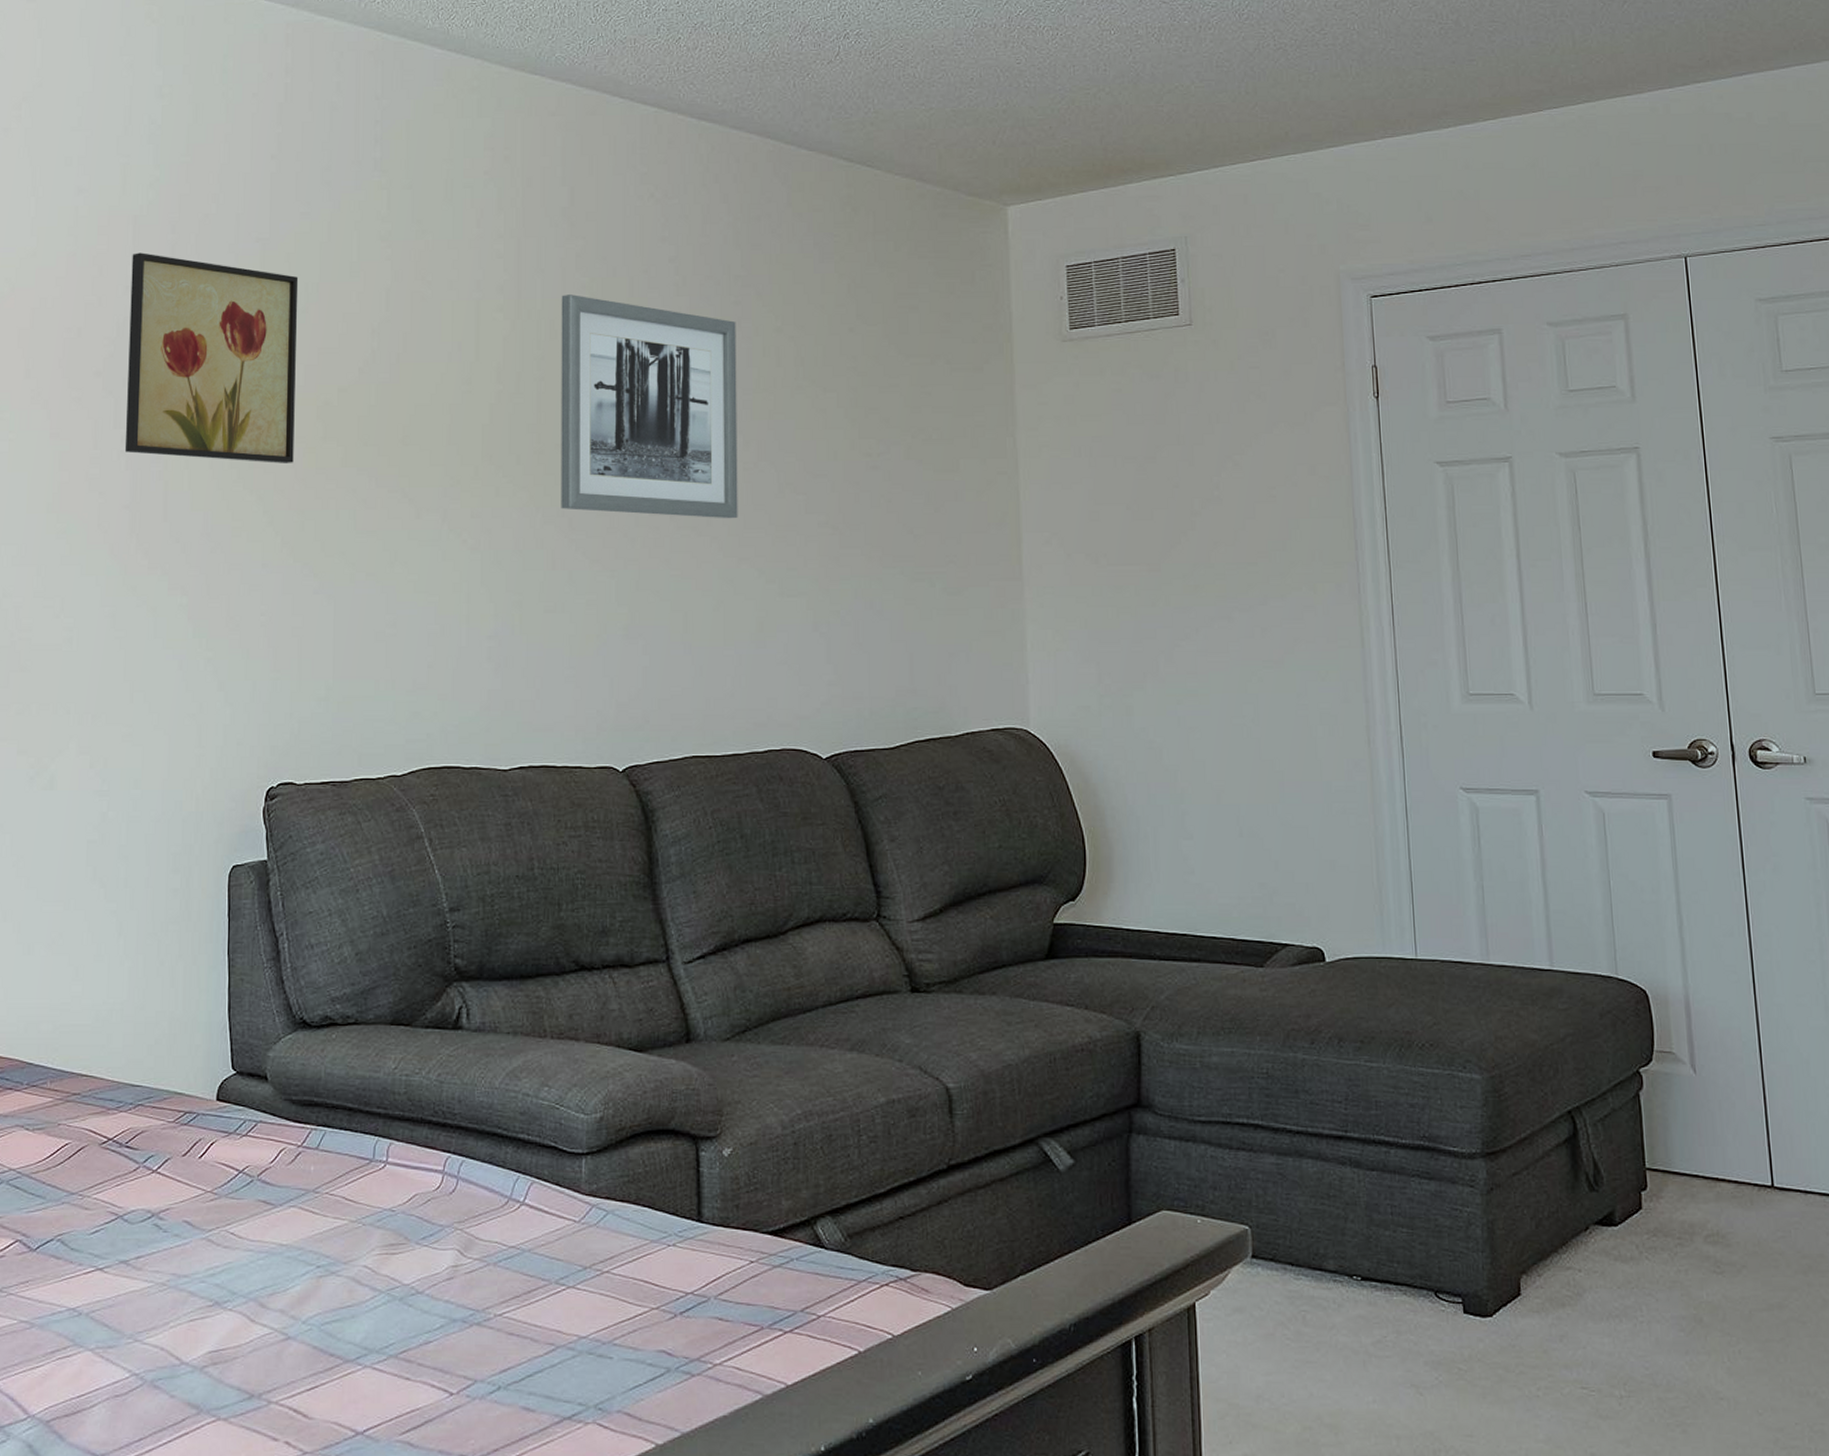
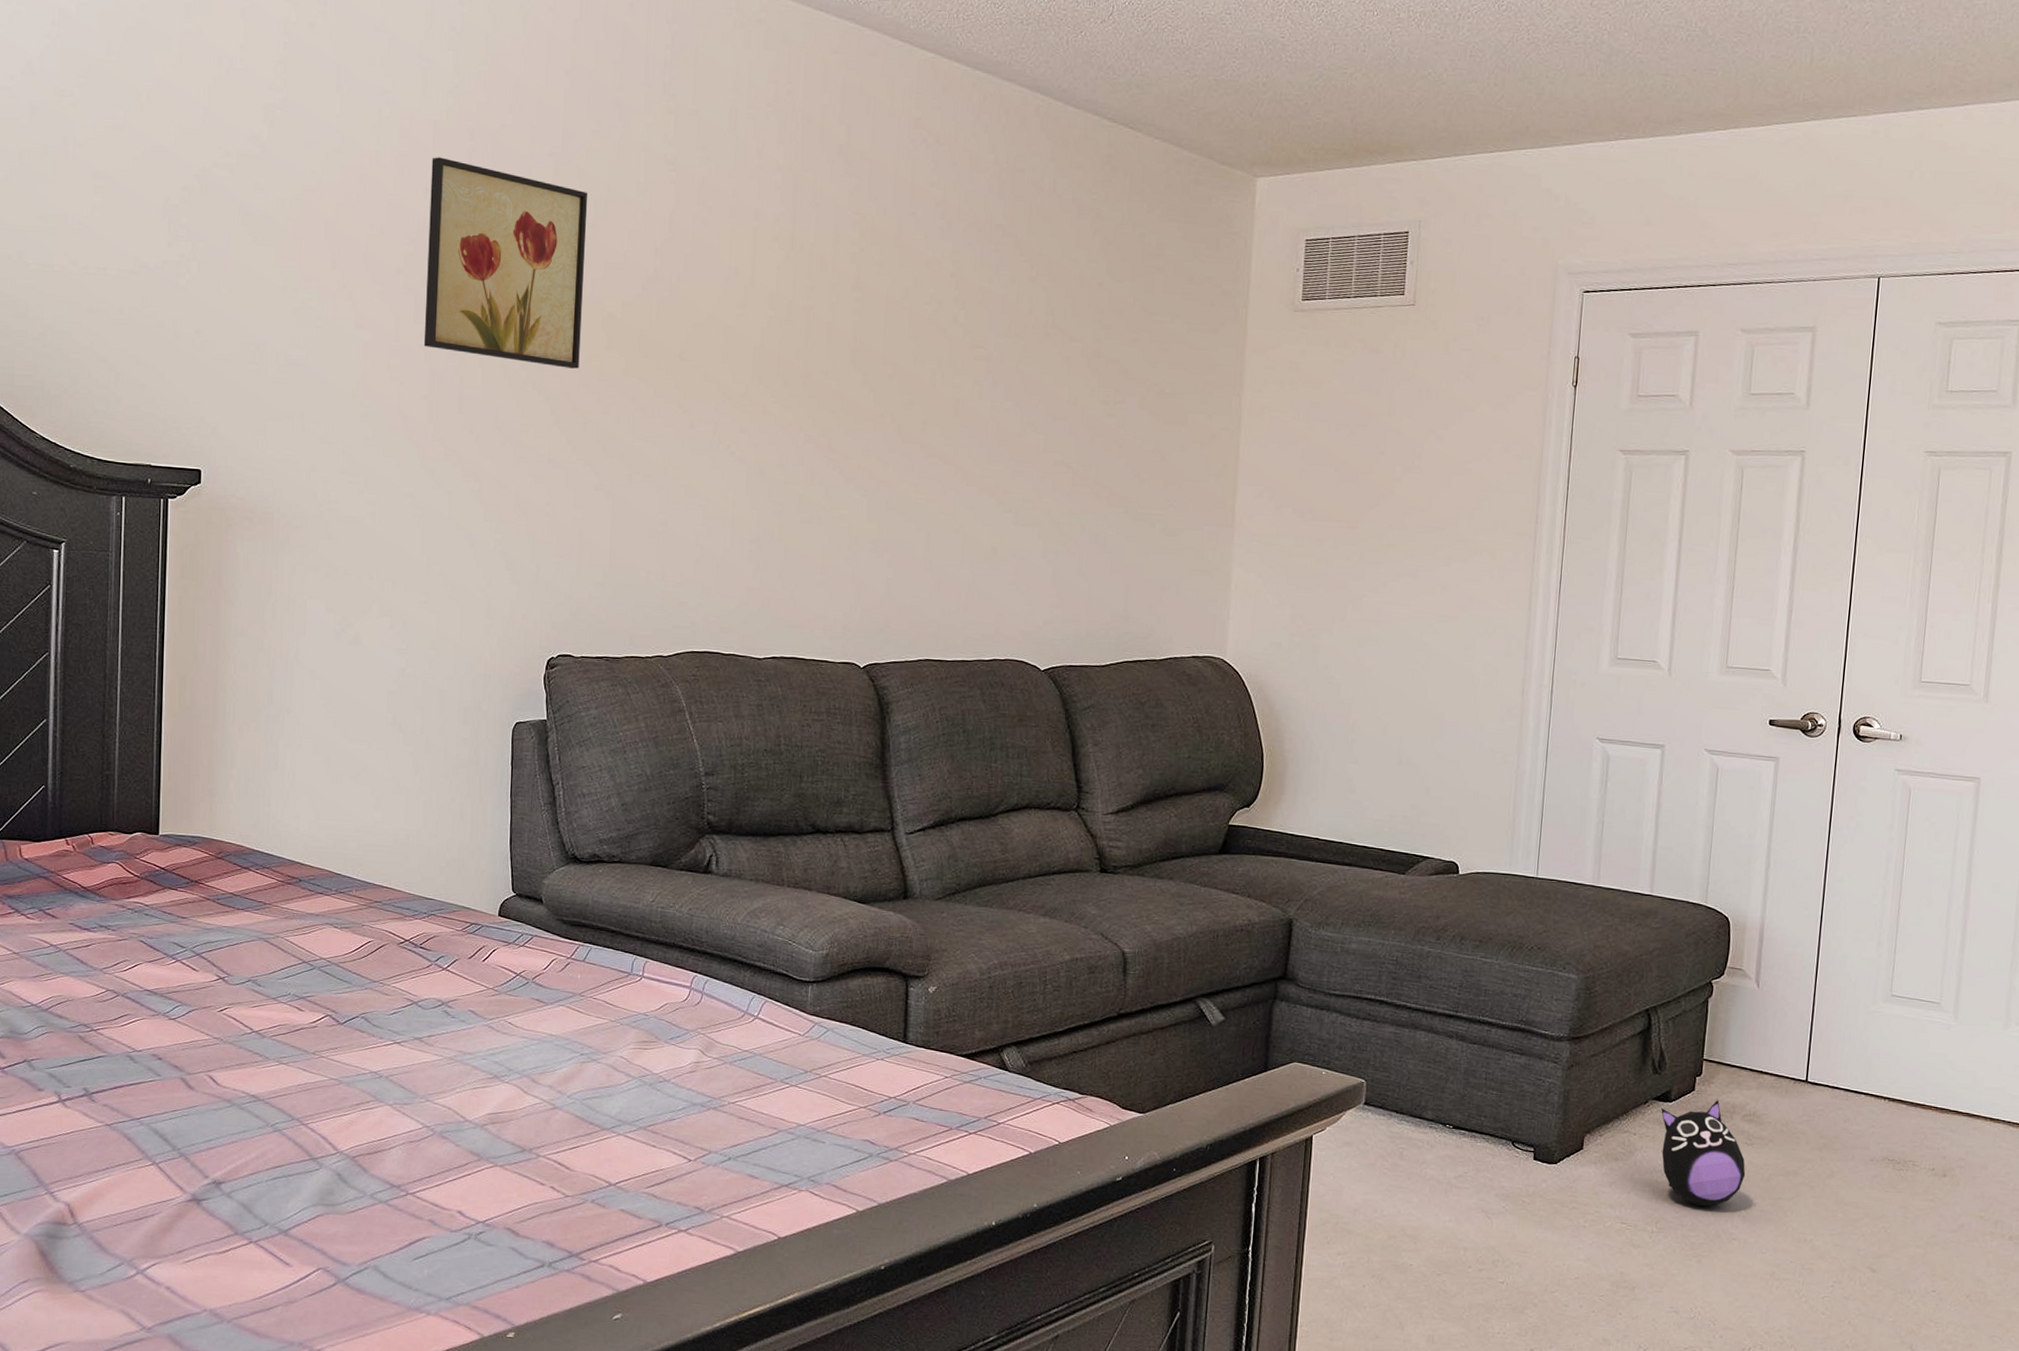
wall art: present [561,294,738,519] -> none [822,230,994,452]
plush toy: none [1606,1217,1721,1358] -> present [1661,1099,1746,1206]

